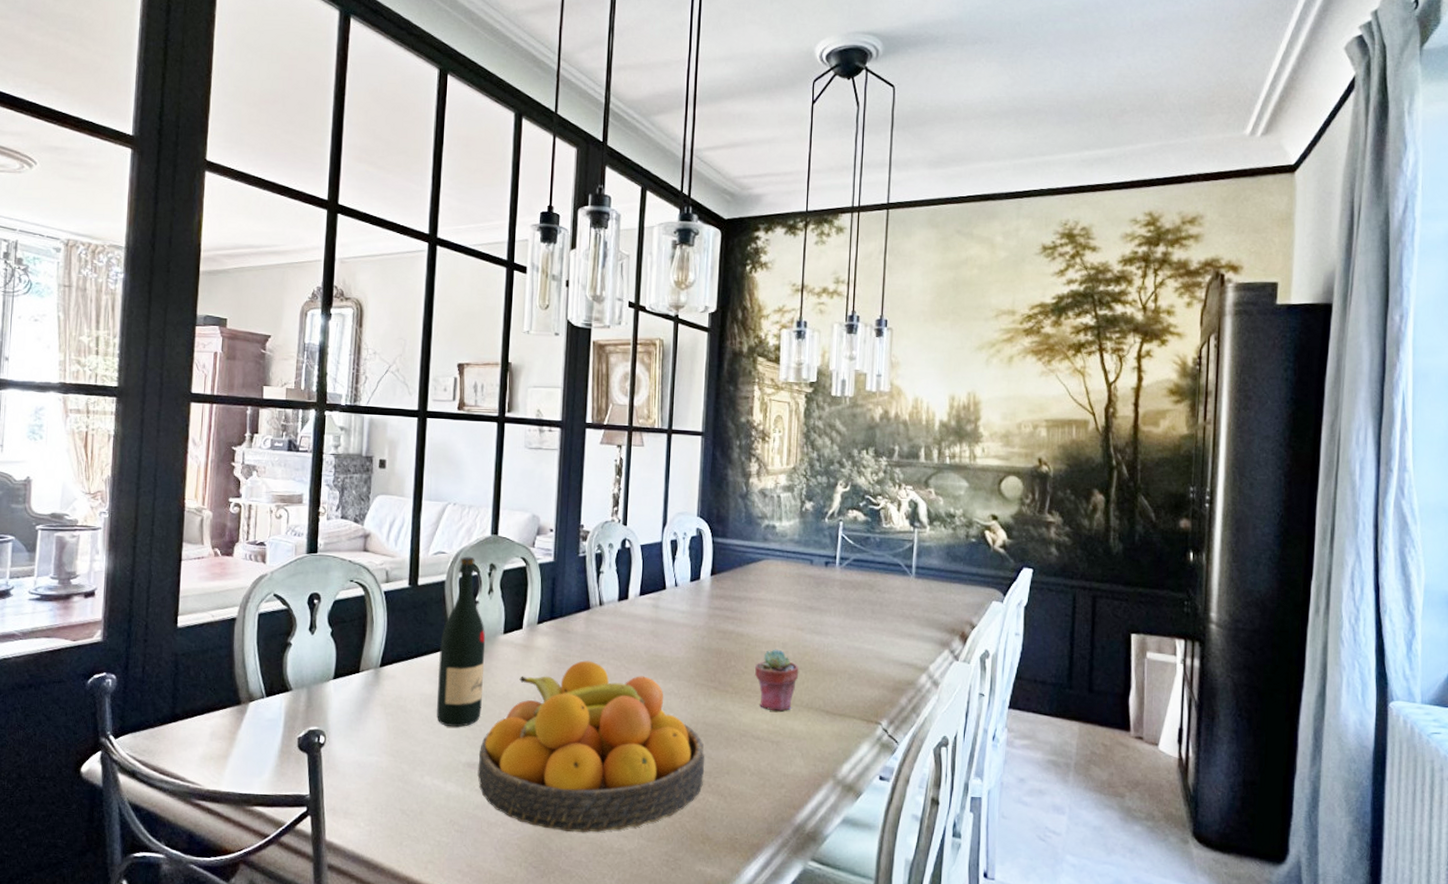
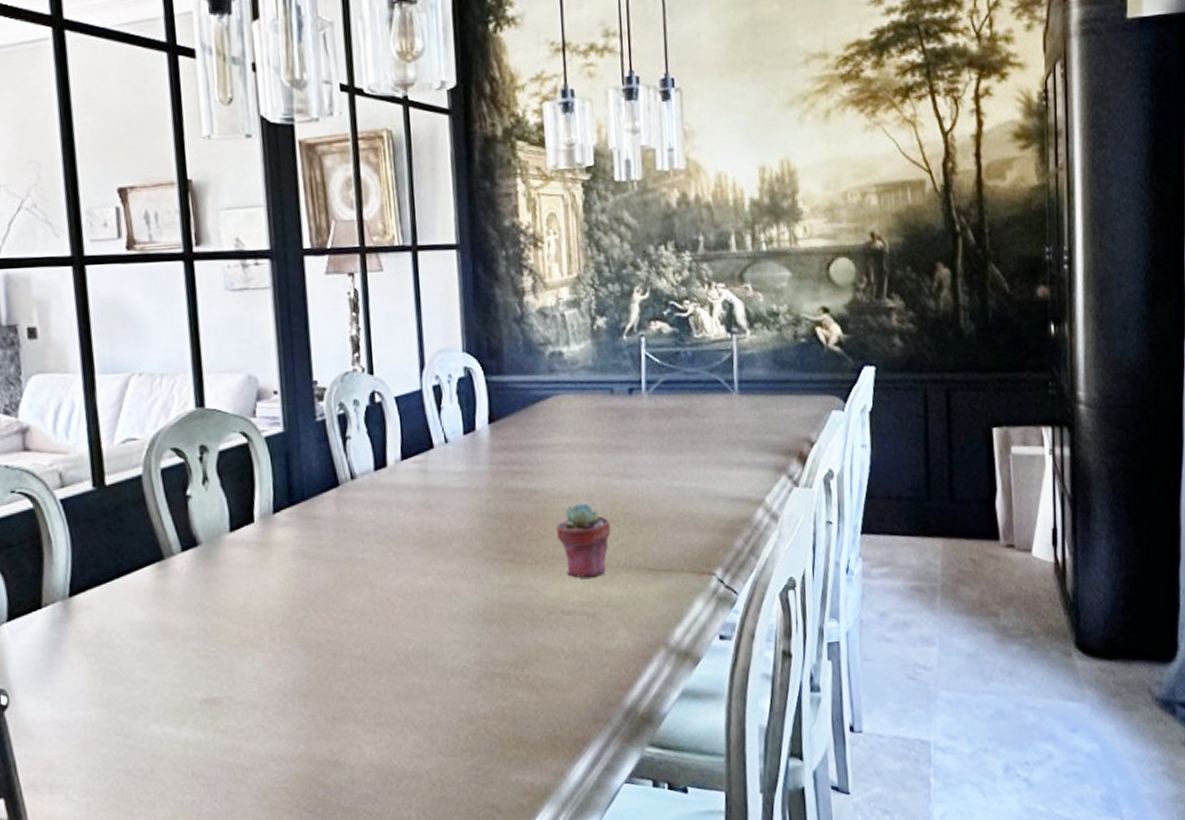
wine bottle: present [437,556,486,728] -> none [146,439,214,658]
fruit bowl: present [477,660,705,833] -> none [218,549,509,763]

